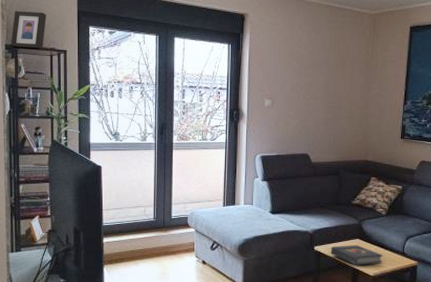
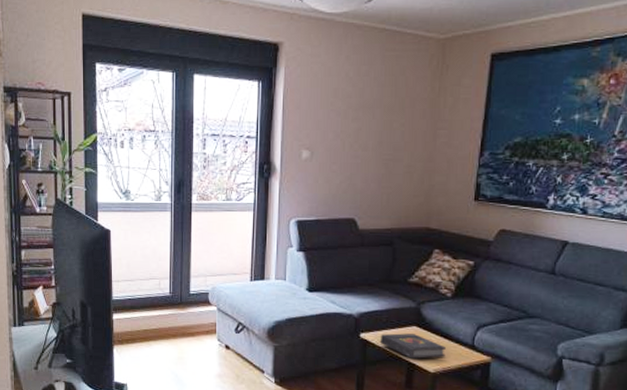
picture frame: present [11,11,46,50] -> none [9,46,48,92]

